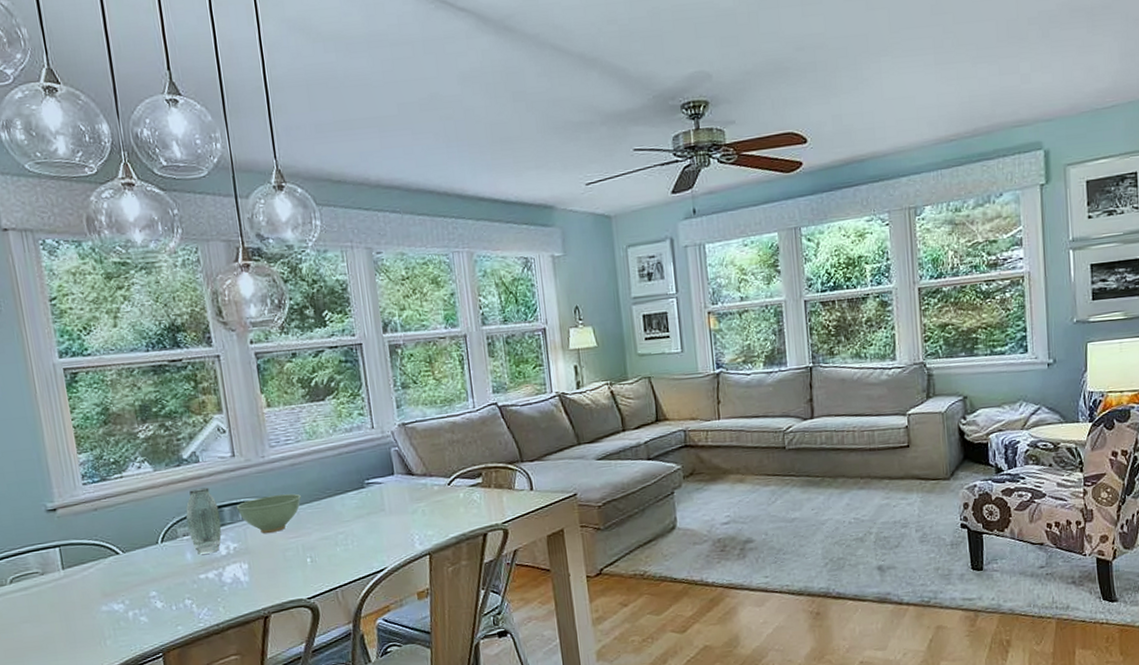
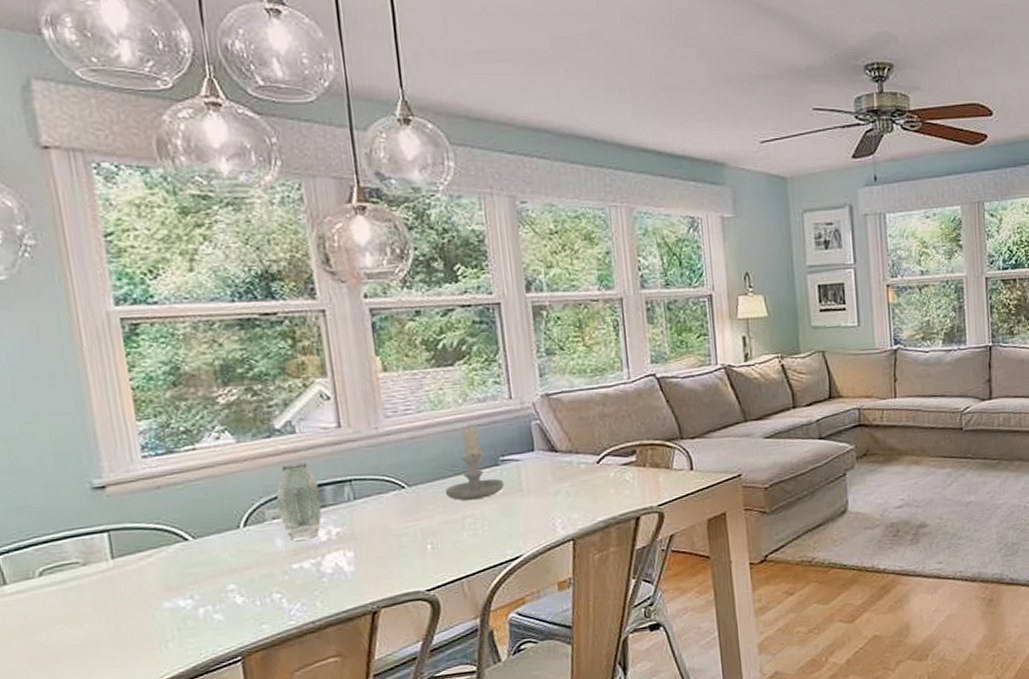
bowl: present [236,493,301,533] -> none [340,471,422,516]
candle: none [320,452,370,520] -> present [444,424,505,501]

